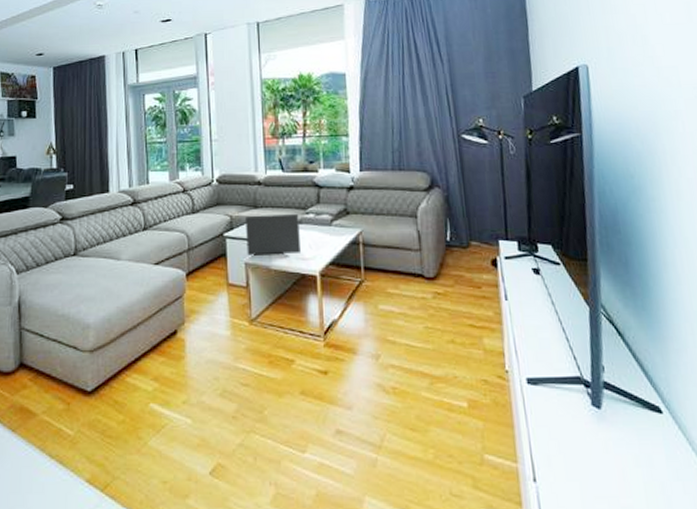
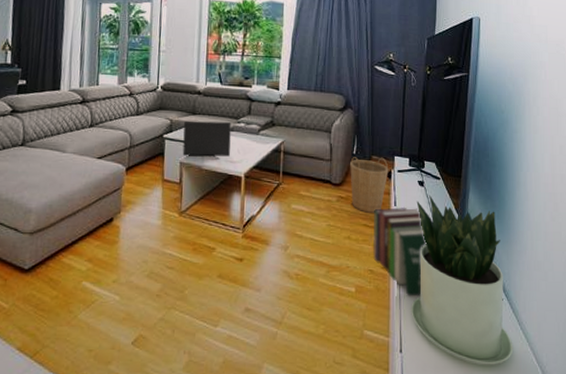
basket: none [444,242,494,310] -> present [350,157,389,213]
books: none [480,300,552,411] -> present [372,206,427,297]
planter: none [533,285,687,499] -> present [411,195,514,366]

